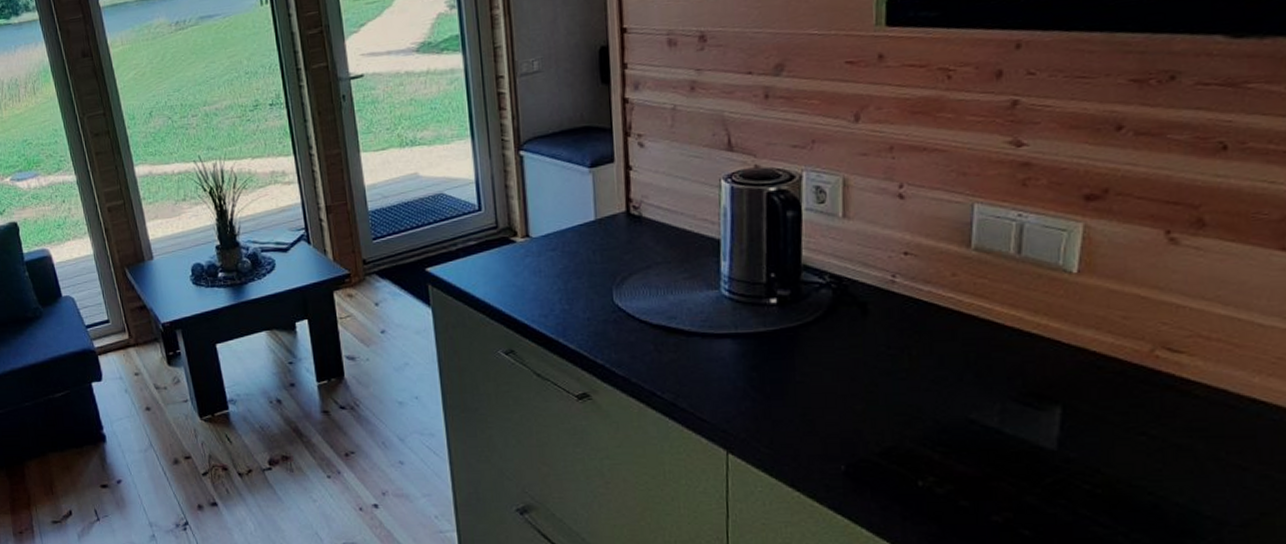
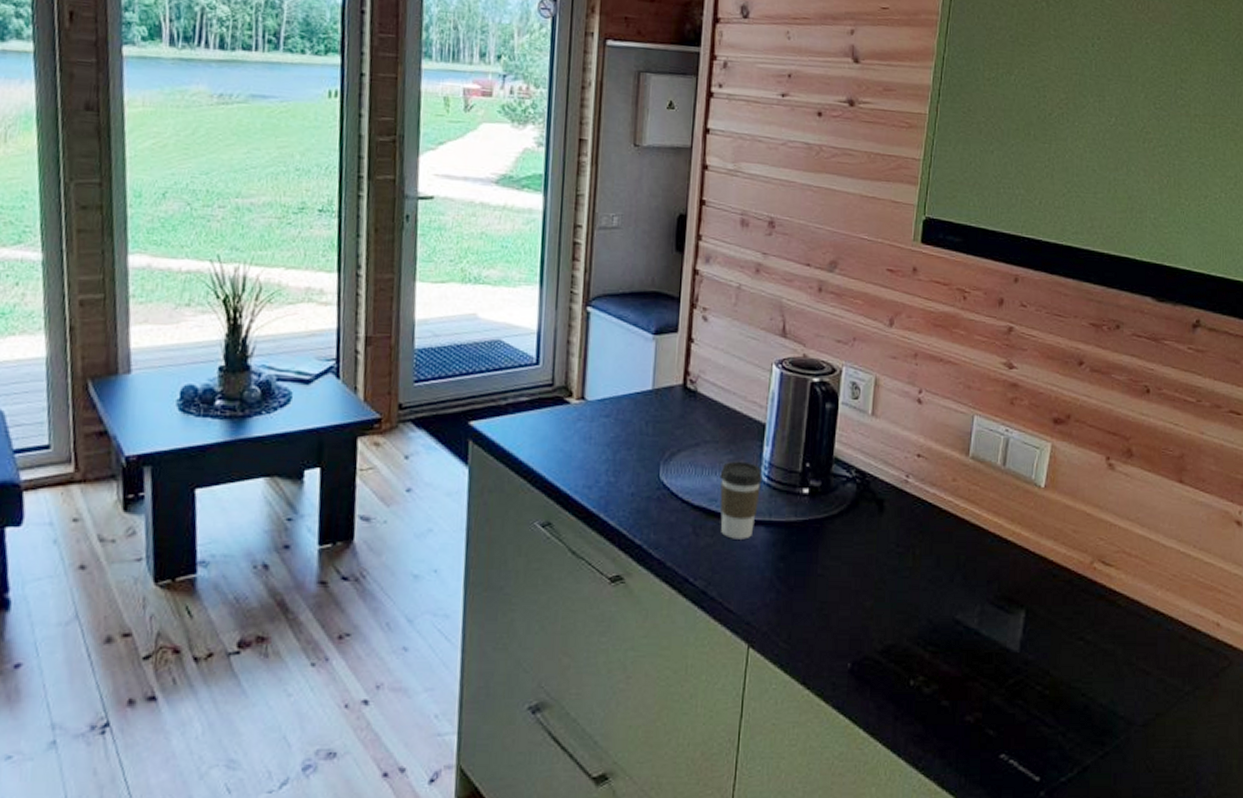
coffee cup: none [676,278,723,353] -> present [719,461,763,540]

